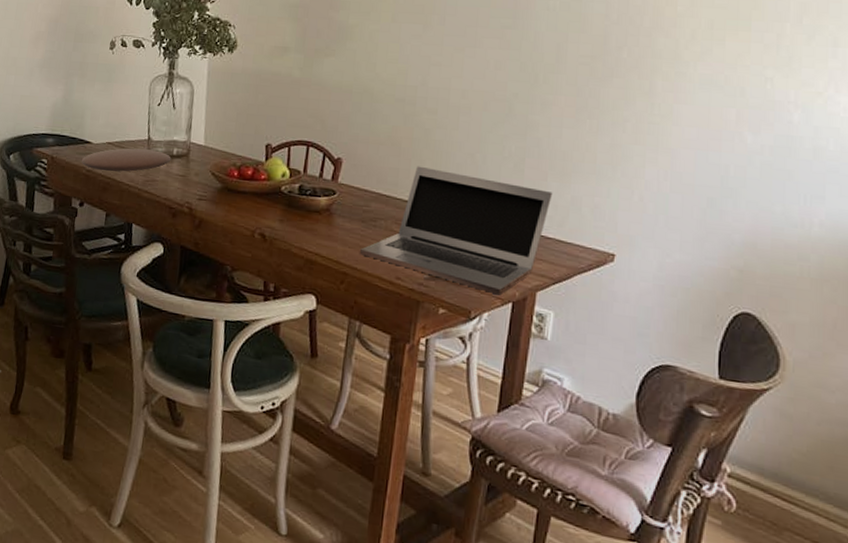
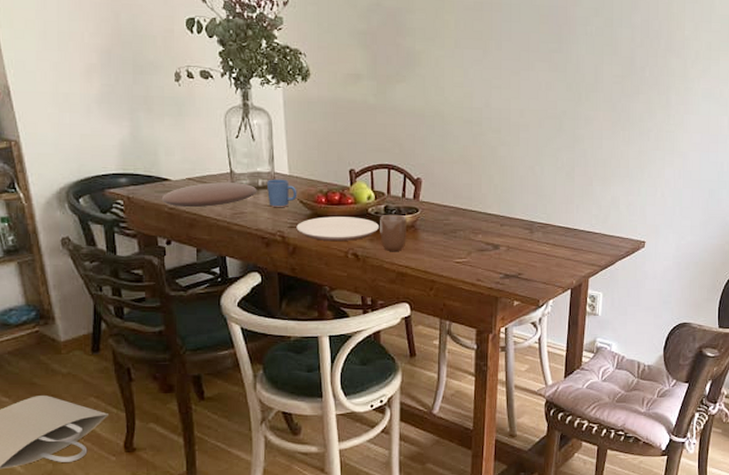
mug: none [181,148,211,179] -> present [266,179,297,208]
plate: none [205,191,292,220] -> present [296,216,380,242]
cup: none [290,194,322,236] -> present [380,214,407,251]
laptop: present [360,166,553,295] -> none [445,180,597,285]

